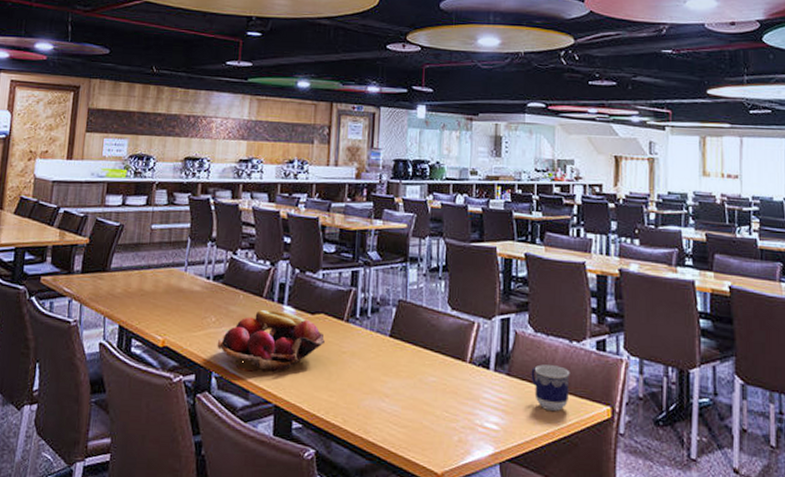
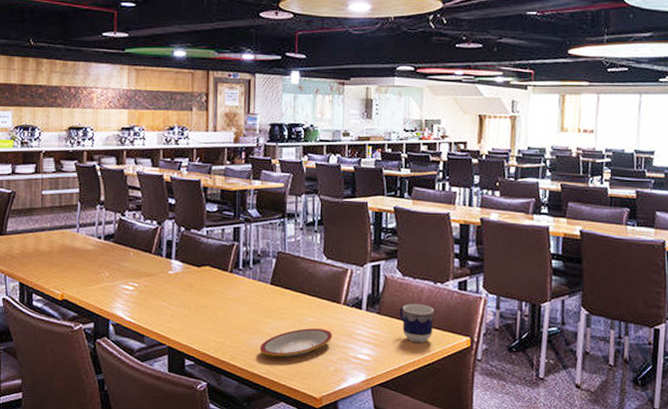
fruit basket: present [217,310,325,373] -> none [112,265,211,319]
plate: none [375,389,457,423] -> present [259,328,333,357]

